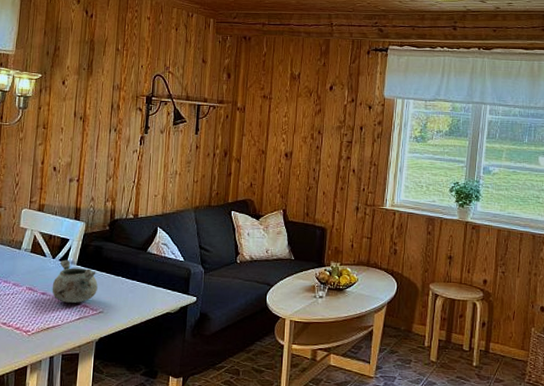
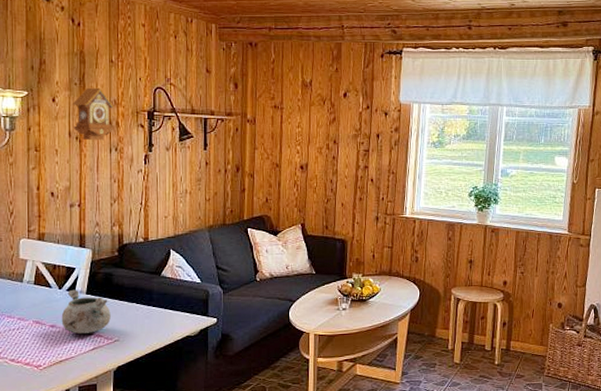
cuckoo clock: none [78,72,117,122] -> present [72,87,115,141]

